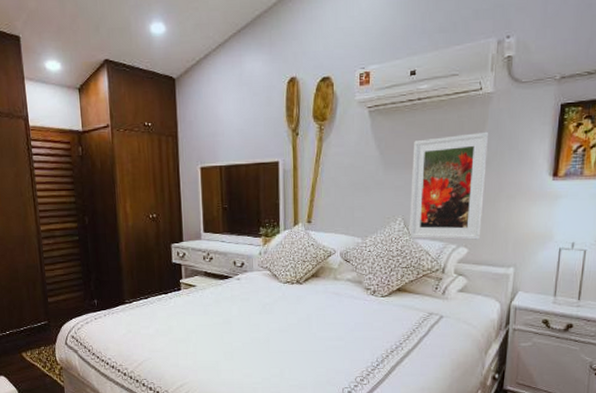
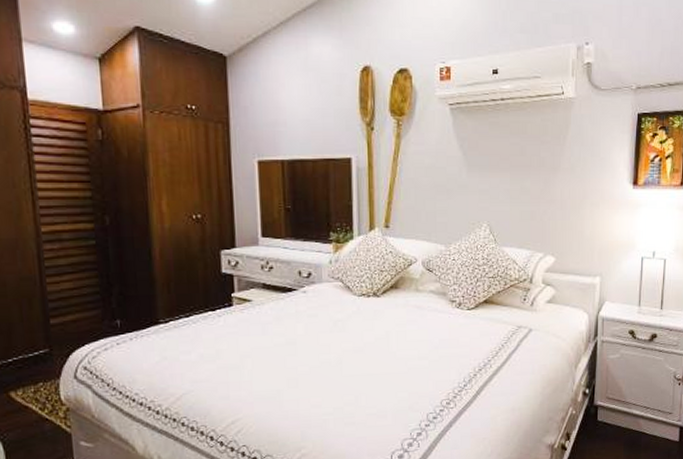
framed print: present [408,131,489,240] -> none [494,137,572,248]

